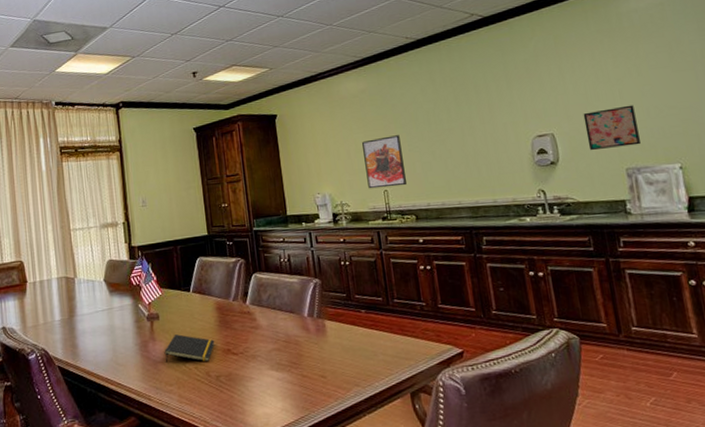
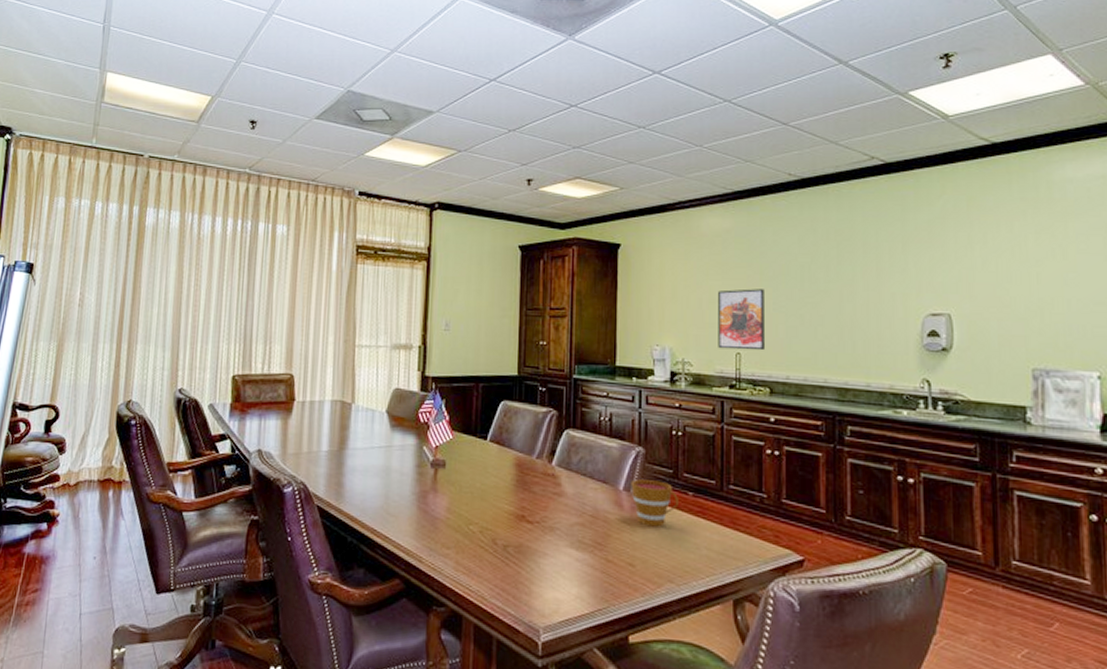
notepad: present [164,334,215,363] -> none [445,489,508,527]
cup: none [313,304,355,343] -> present [631,479,678,527]
wall art: present [583,105,642,151] -> none [989,293,1056,343]

